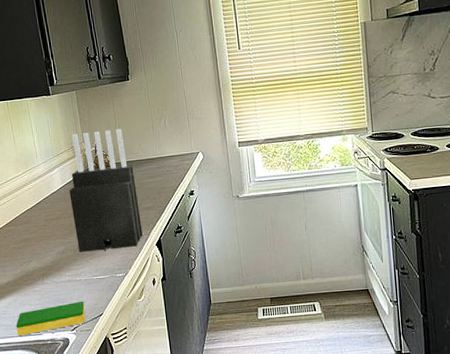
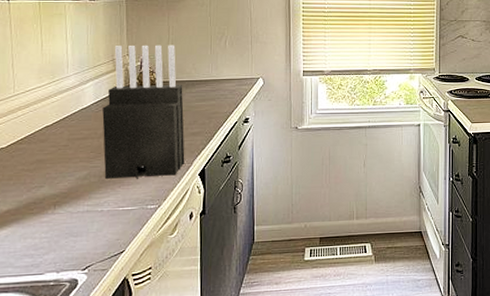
dish sponge: present [16,301,86,336] -> none [10,235,104,275]

